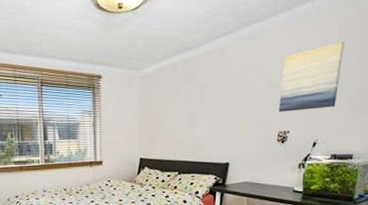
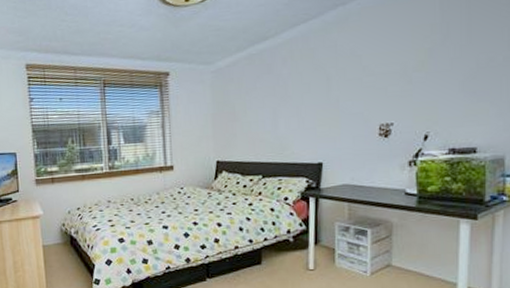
wall art: present [278,41,345,112] -> none [377,18,450,102]

